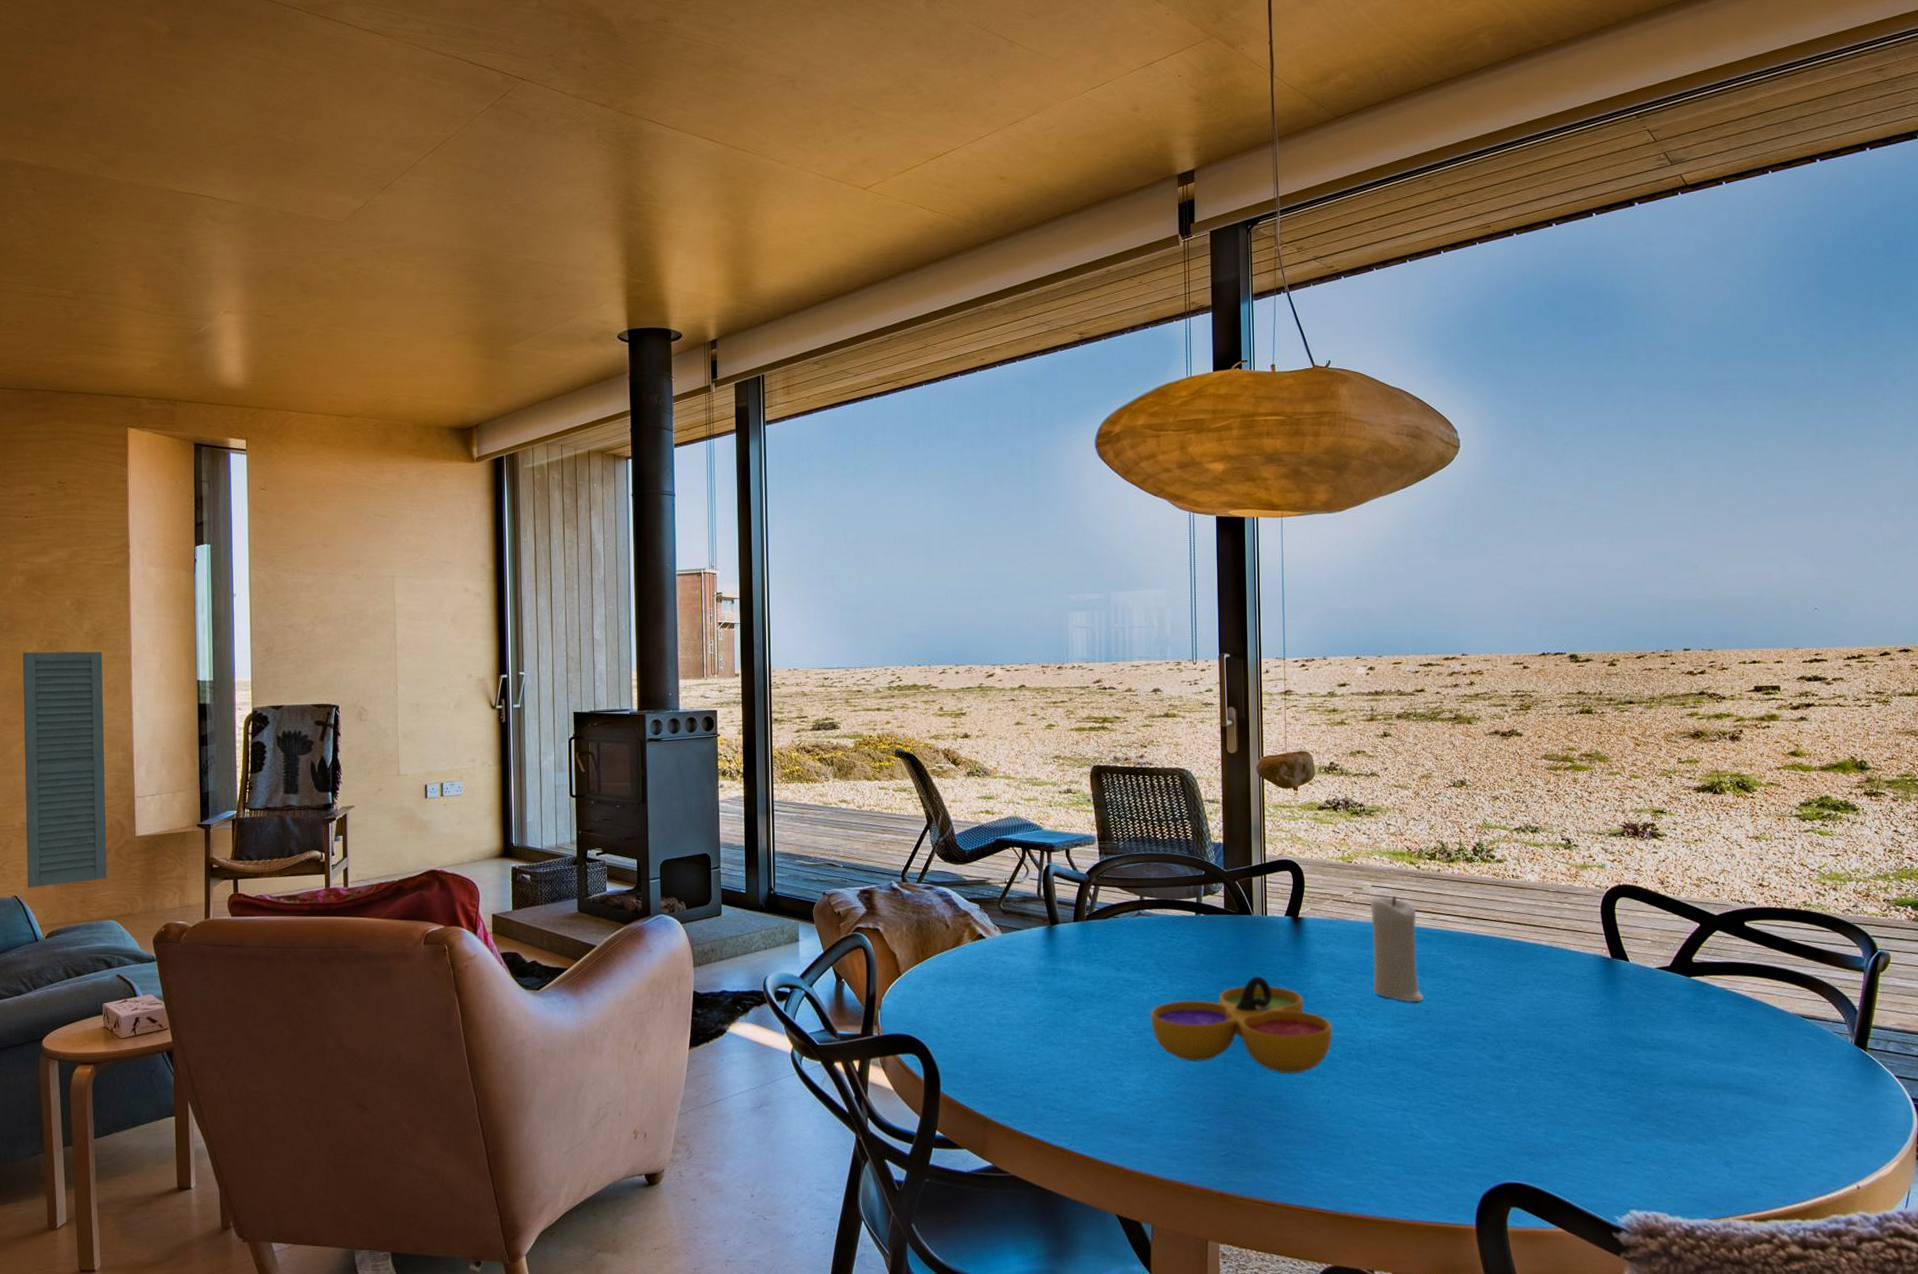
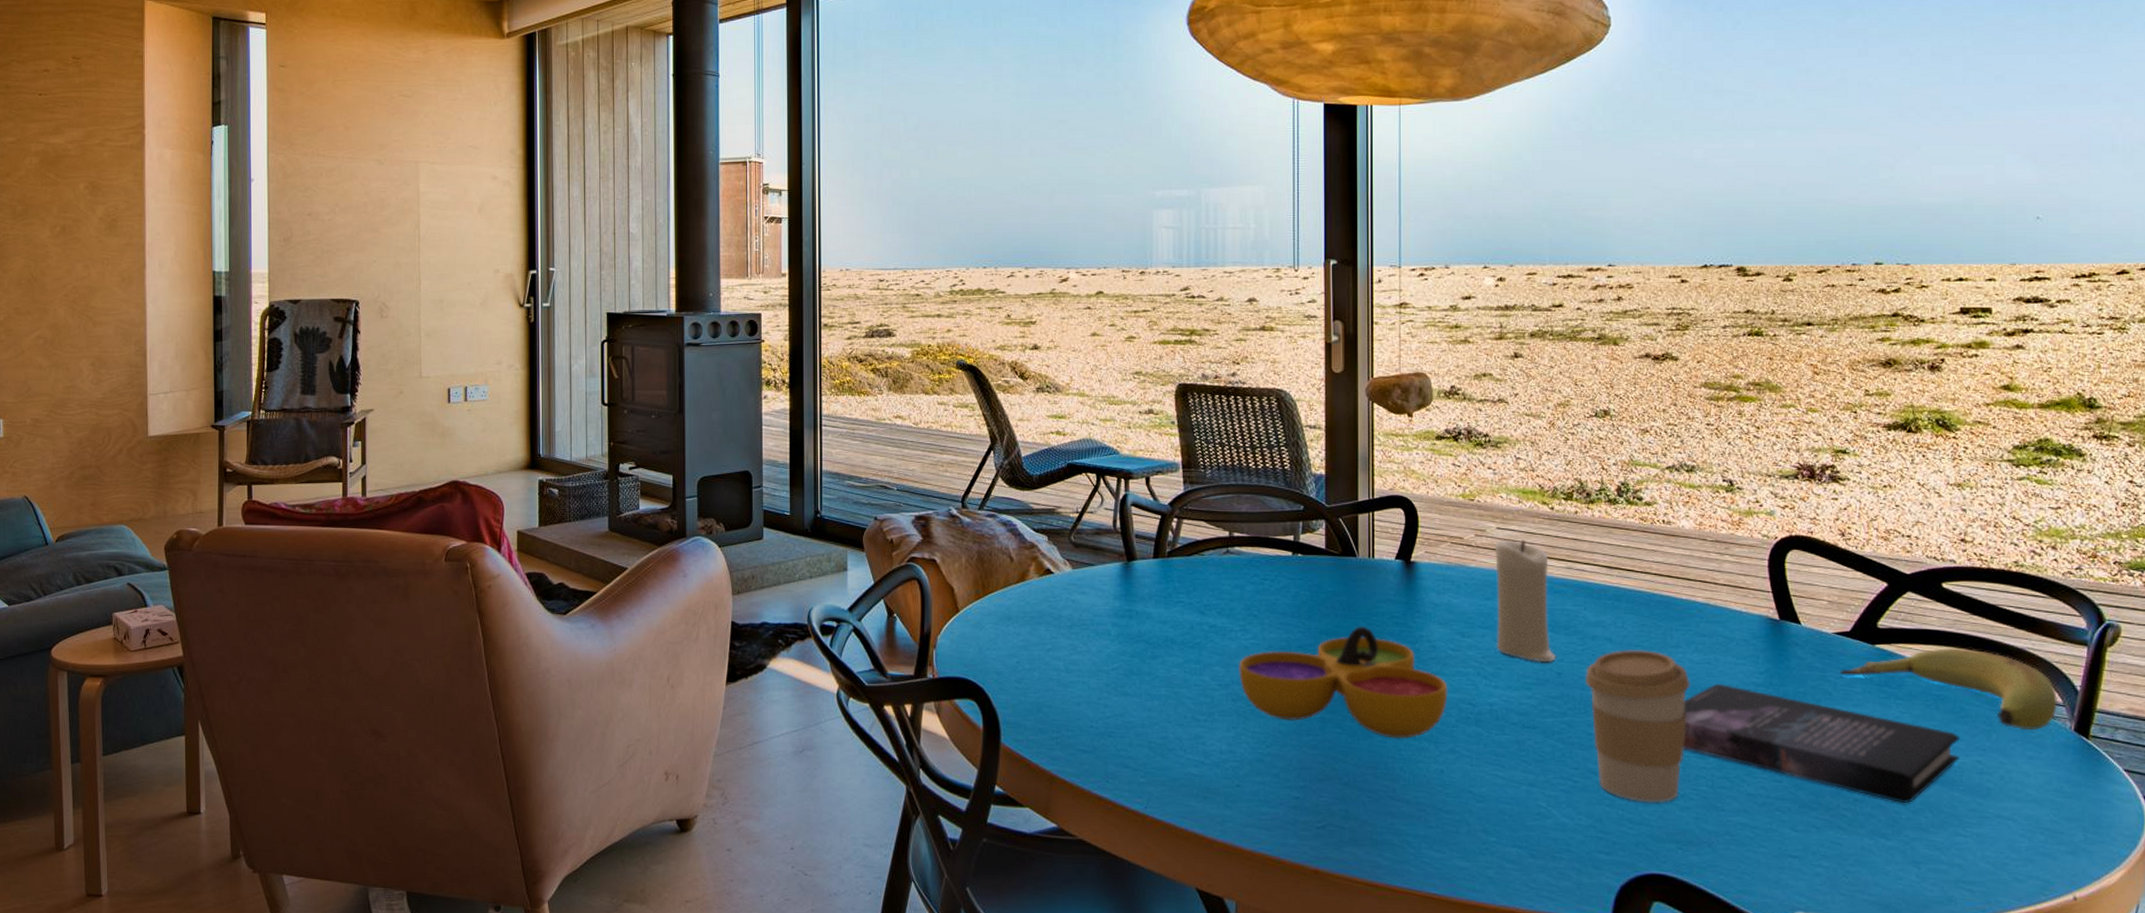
wall art: present [22,651,107,888] -> none [35,238,119,488]
coffee cup: none [1450,988,1538,1121] -> present [1586,650,1690,803]
book: none [1532,1015,1762,1112] -> present [1683,683,1960,803]
banana: none [1662,977,1841,1046] -> present [1839,648,2057,731]

